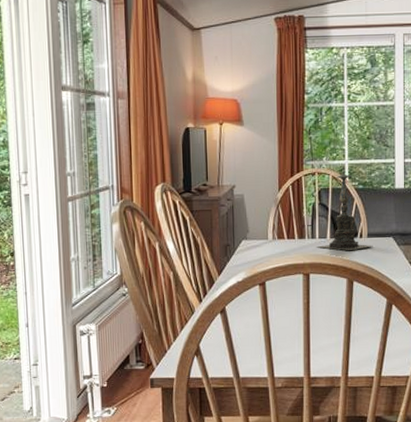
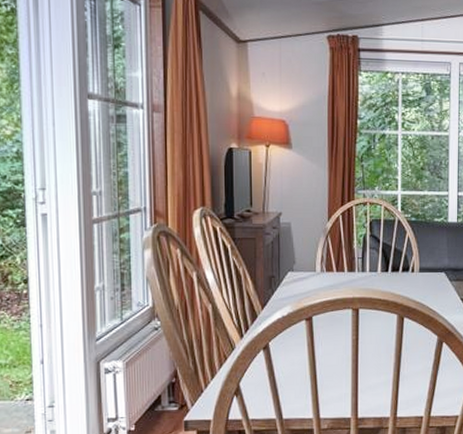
candle holder: present [317,166,373,251] -> none [367,197,425,286]

